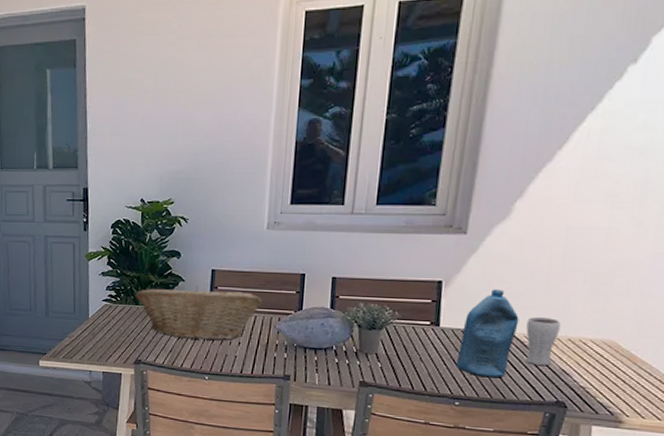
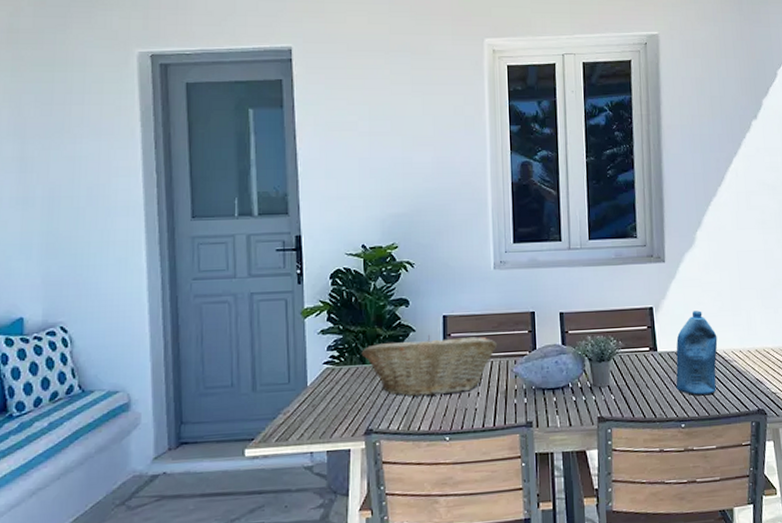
drinking glass: present [525,316,561,366] -> none [723,332,749,378]

